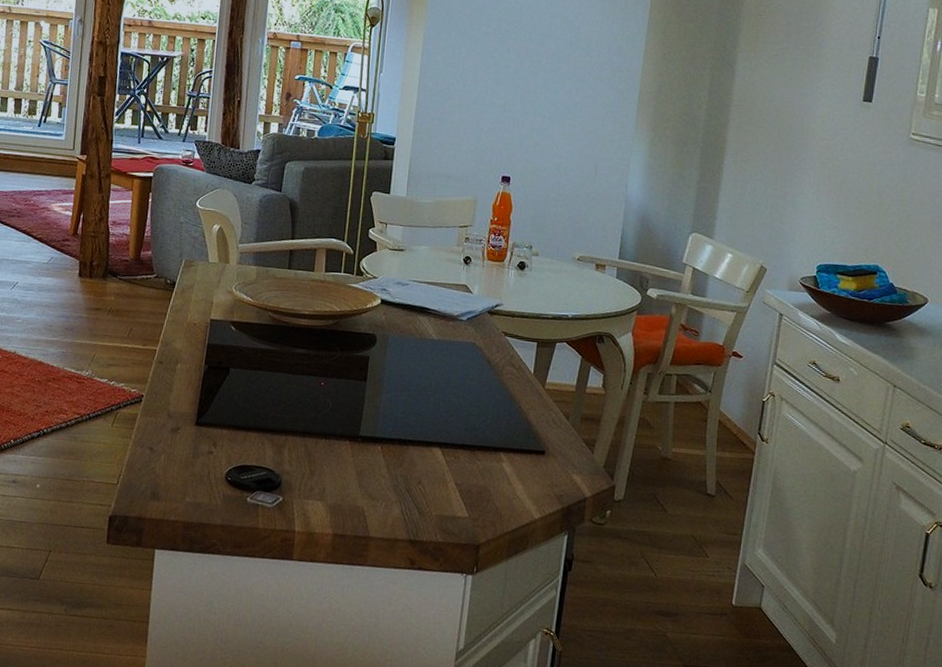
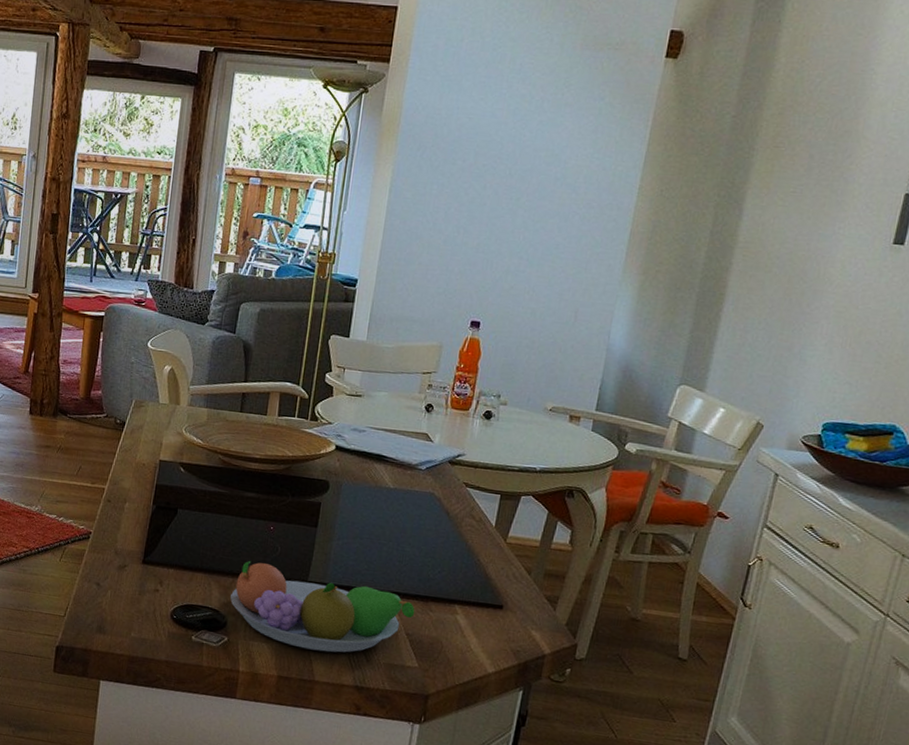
fruit bowl: none [283,417,463,507] -> present [229,560,415,653]

